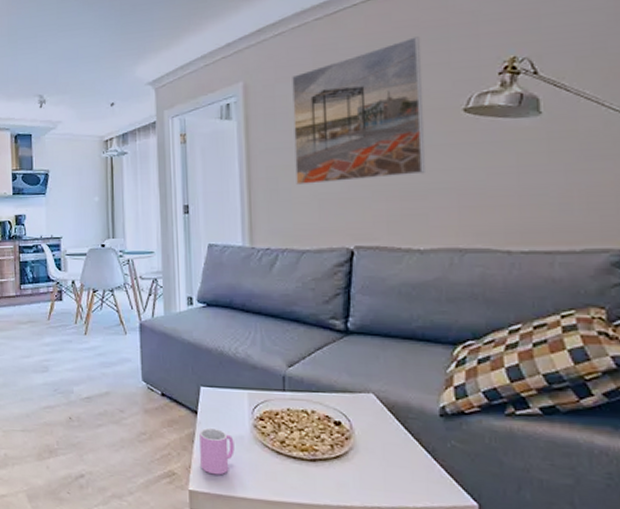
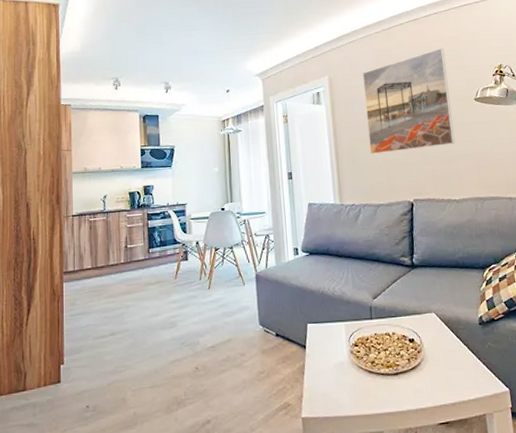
cup: present [199,427,235,475] -> none [308,358,337,400]

